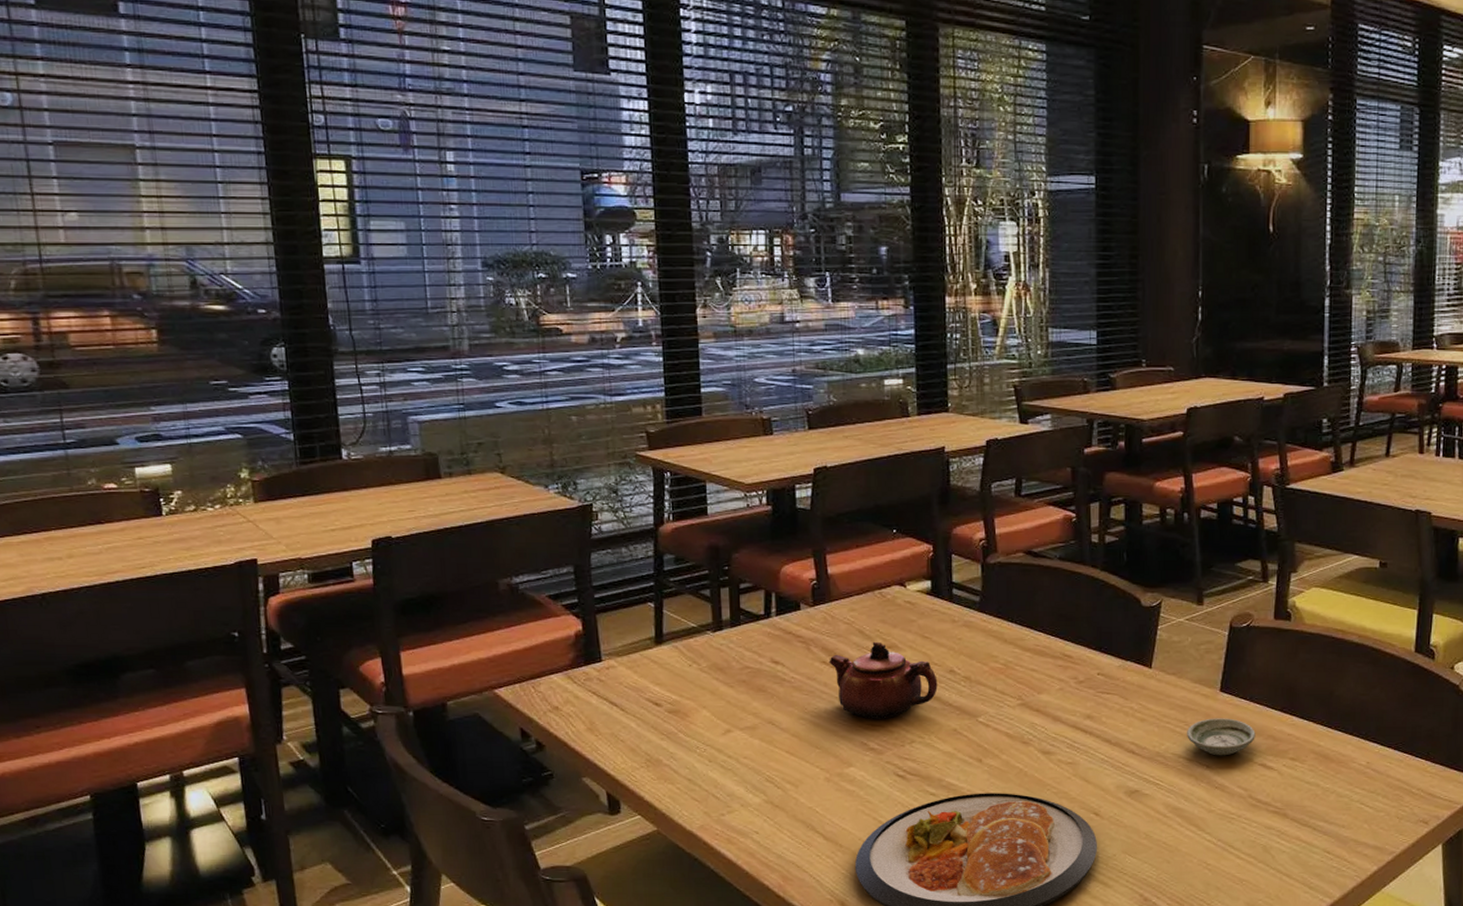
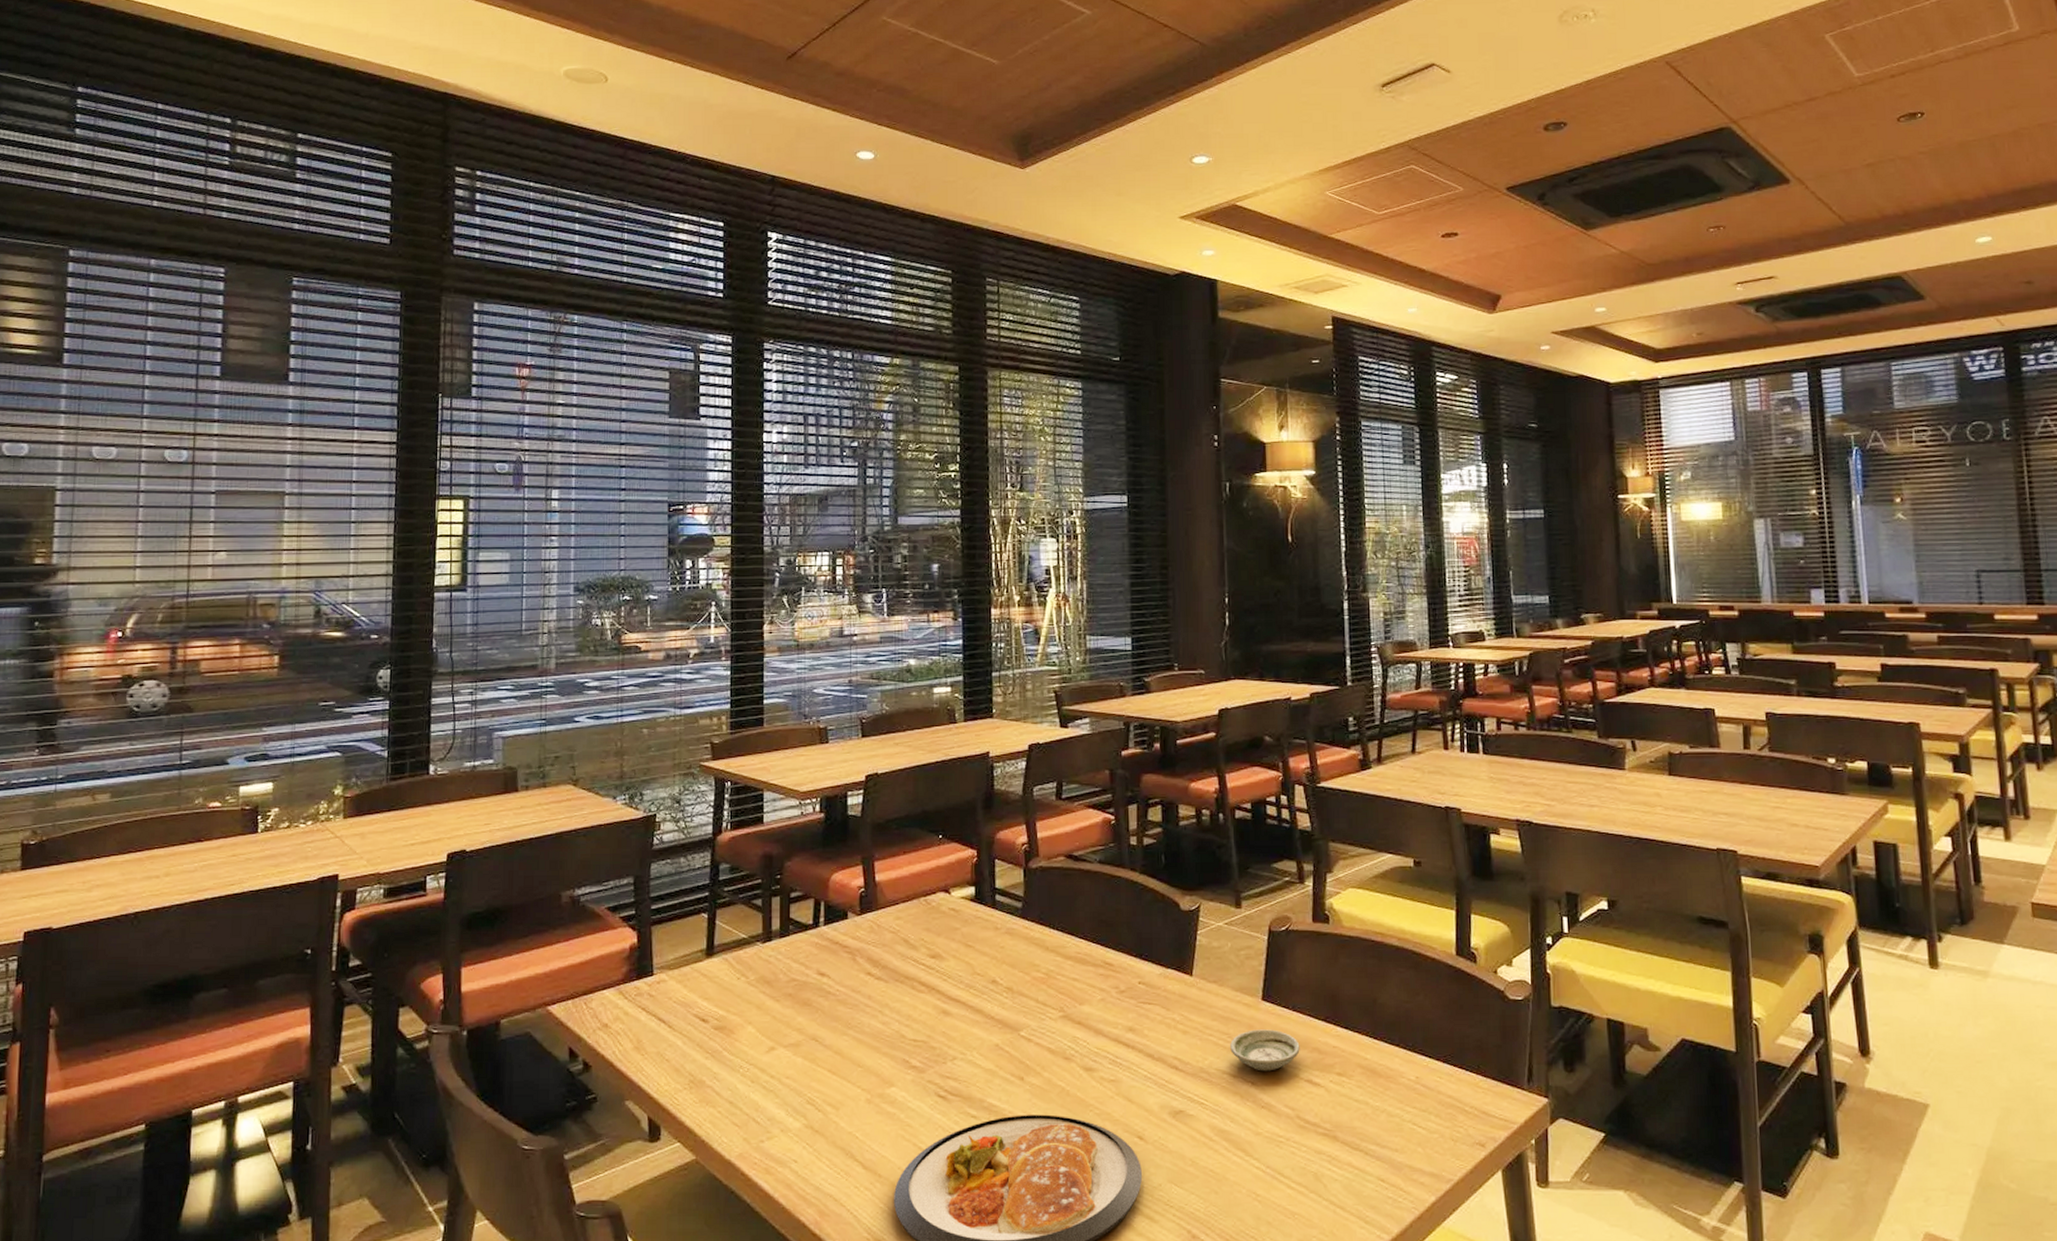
teapot: present [829,641,938,719] -> none [873,951,980,1034]

